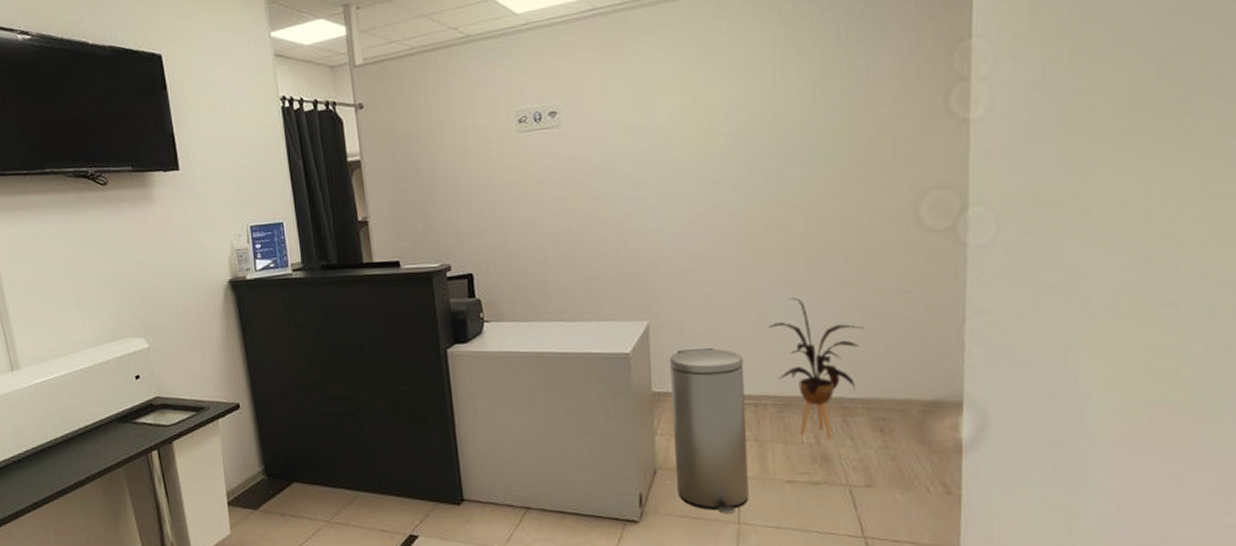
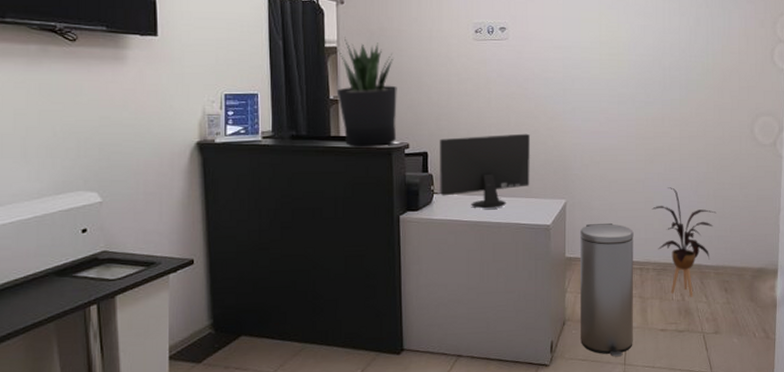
planter: none [362,147,435,275] -> present [336,37,397,149]
computer monitor: none [486,241,600,337] -> present [440,133,530,209]

